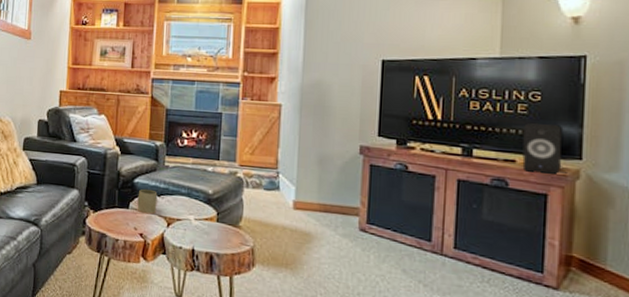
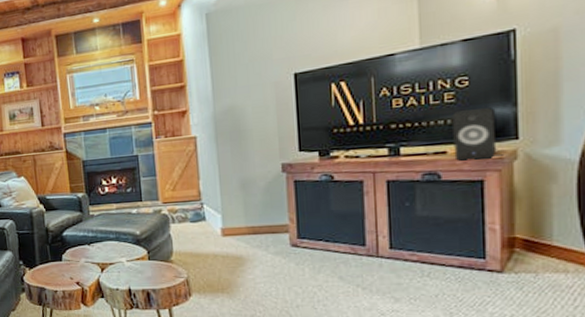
mug: present [137,188,158,215] -> none [68,239,89,263]

